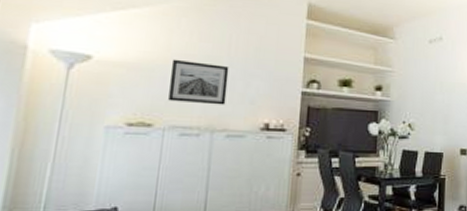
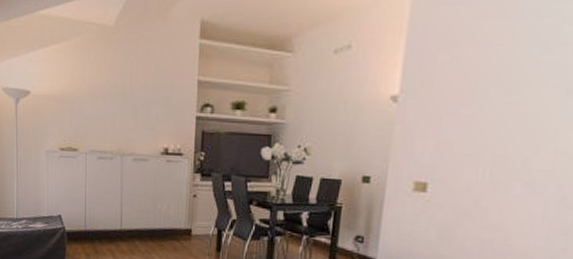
wall art: present [168,59,229,105] -> none [86,90,132,132]

